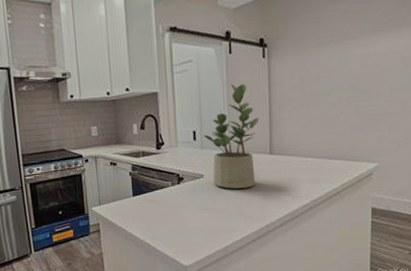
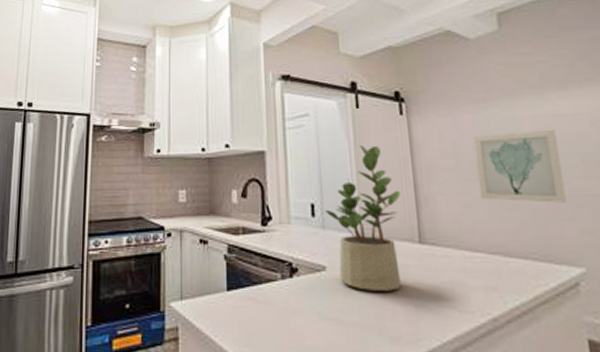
wall art: none [316,65,375,121] -> present [473,130,567,203]

